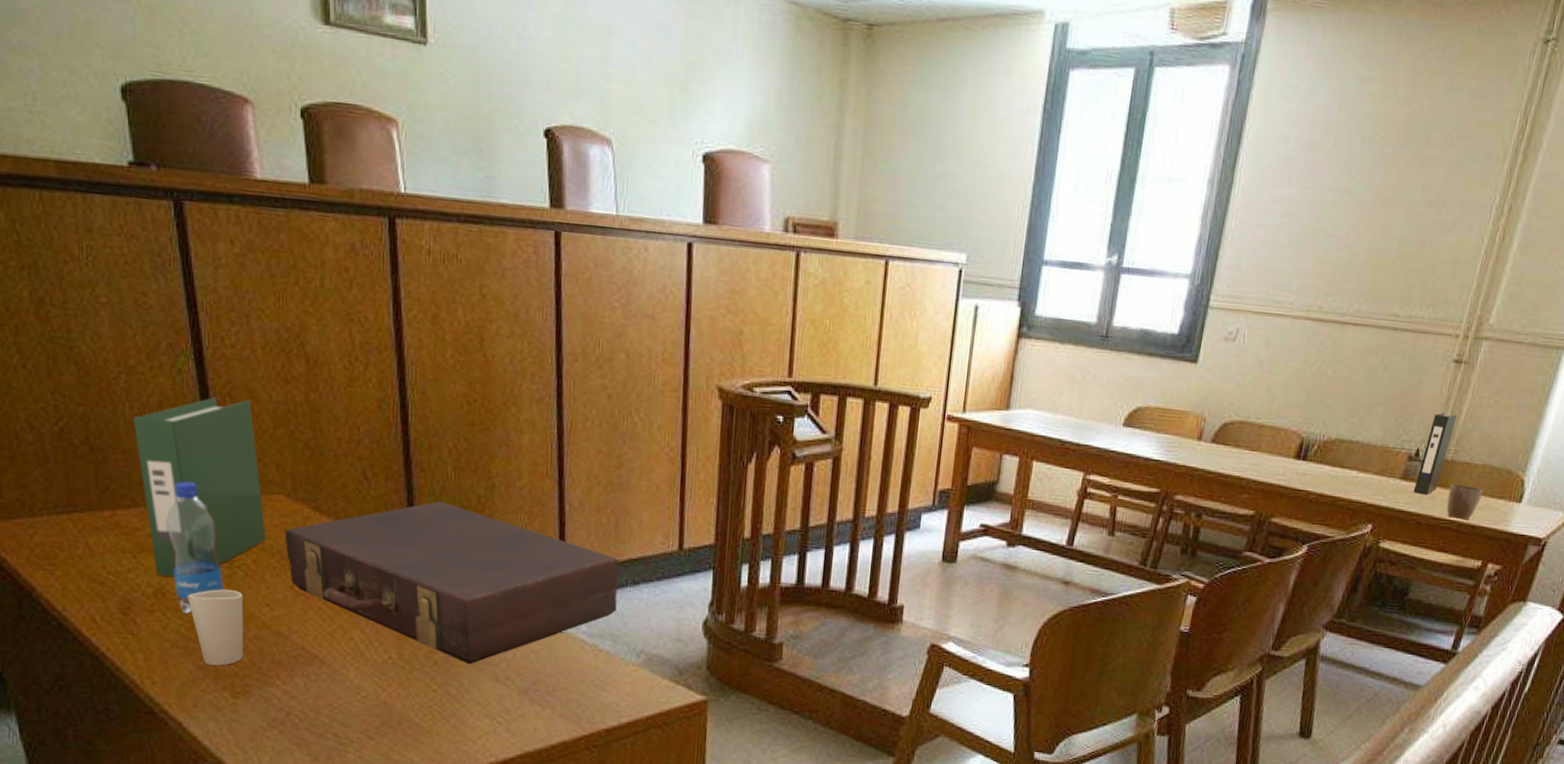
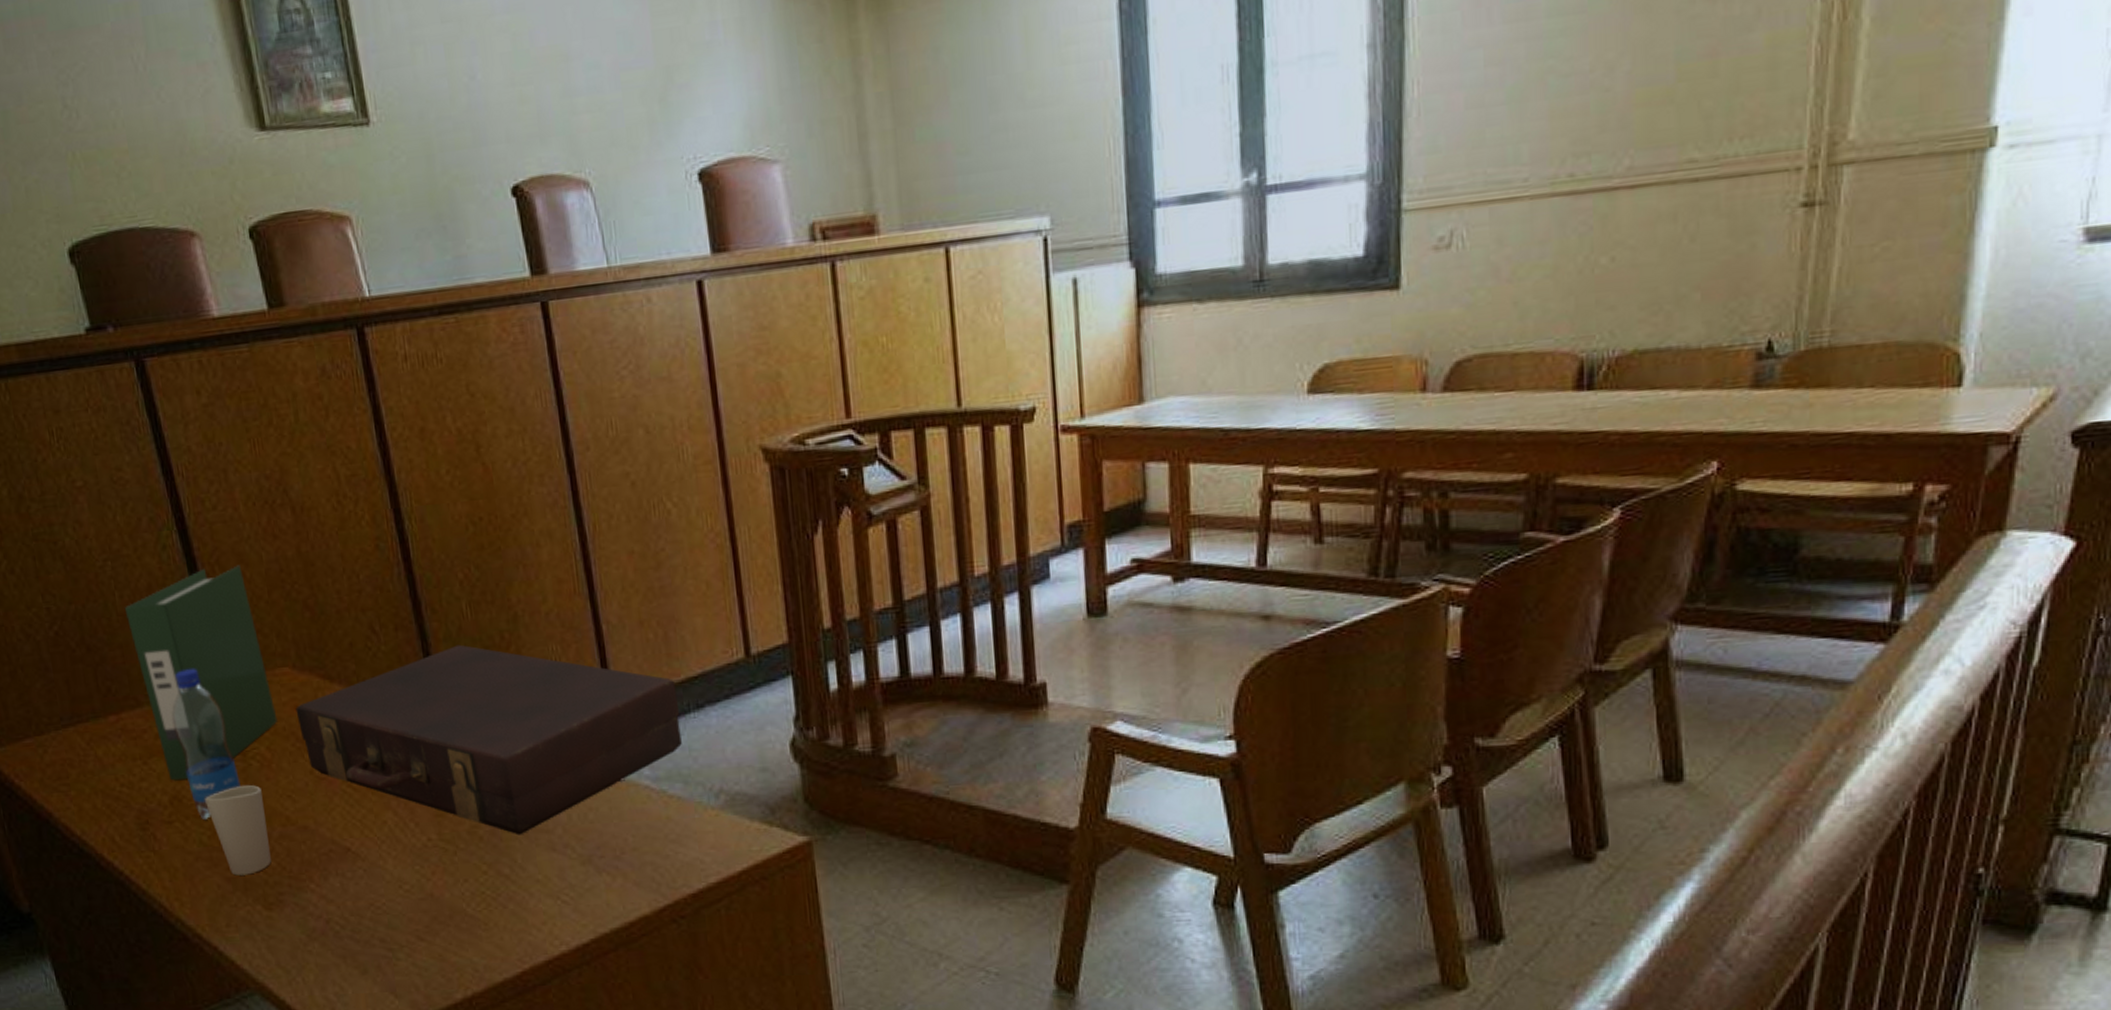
binder: present [1413,413,1457,495] -> none [1775,279,1824,405]
cup: present [1446,484,1484,520] -> none [1834,377,1893,429]

